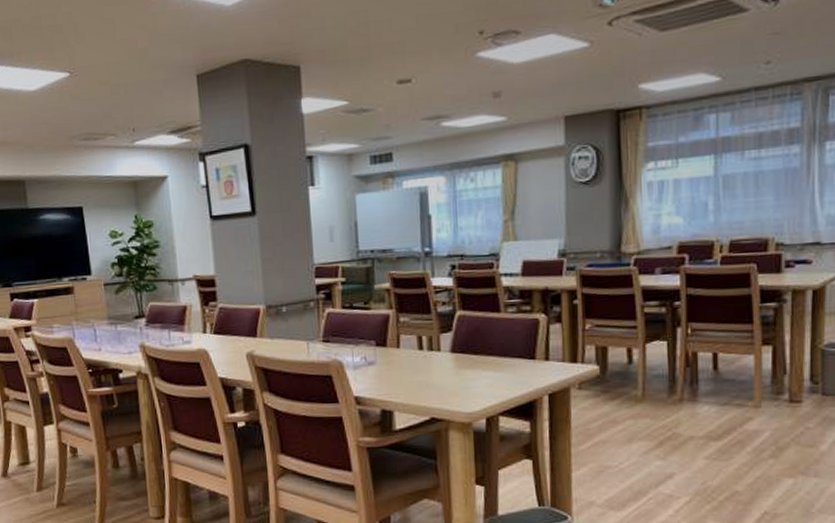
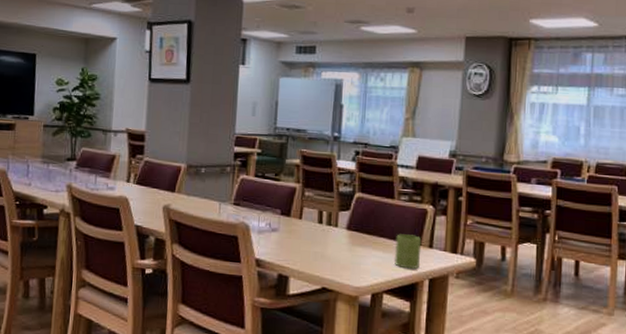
mug: none [507,348,537,387] -> present [395,234,422,269]

